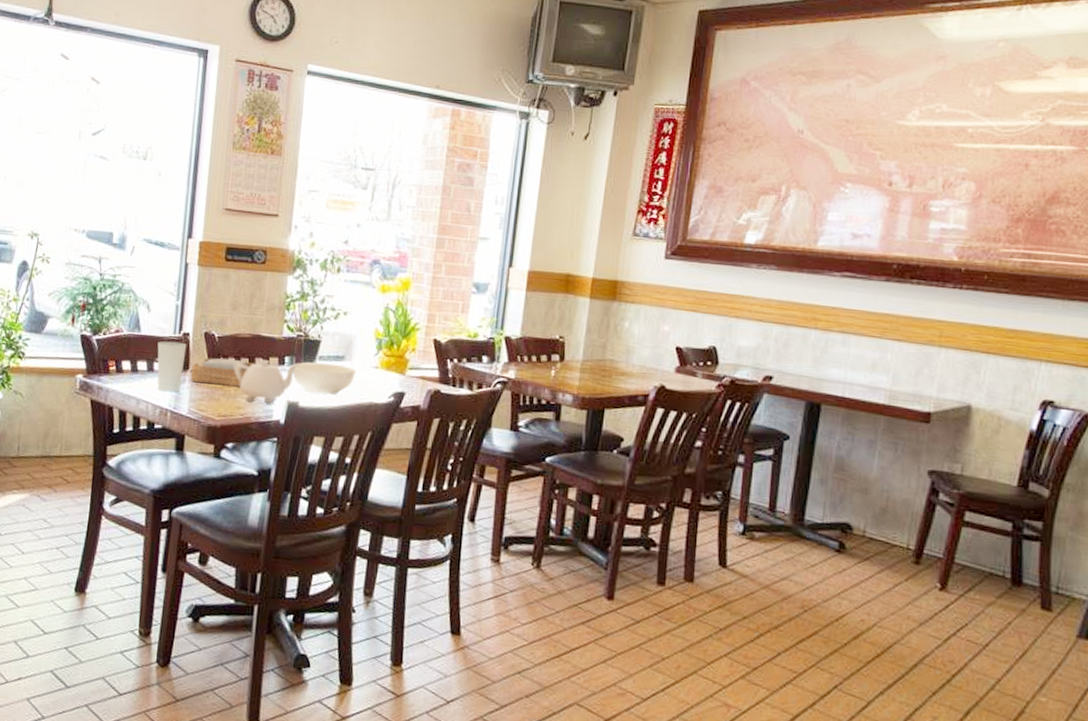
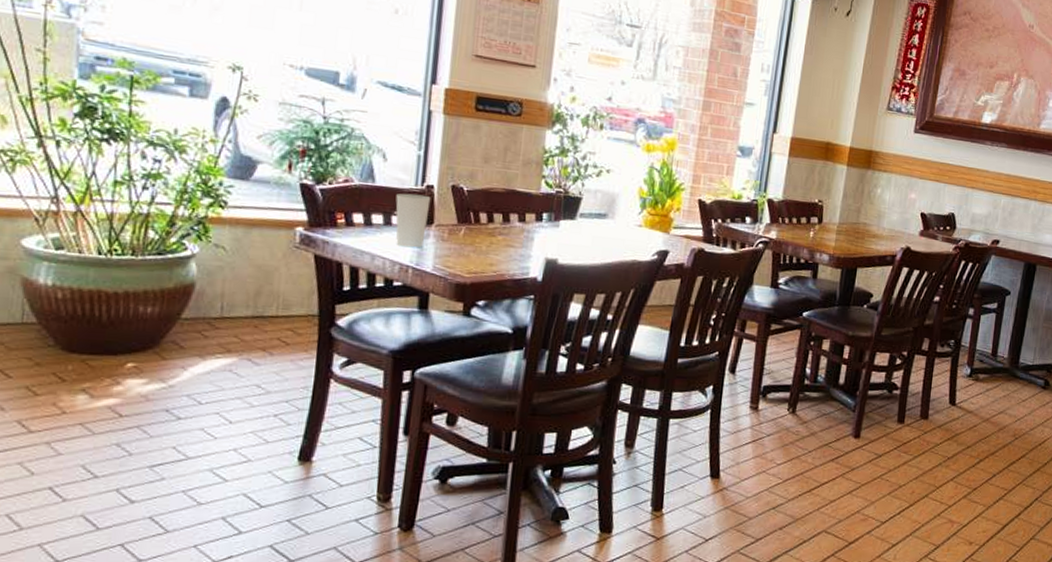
napkin holder: present [190,358,255,387] -> none [435,212,509,243]
teapot: present [234,360,299,403] -> none [485,216,558,260]
bowl: present [291,362,356,395] -> none [549,219,619,253]

